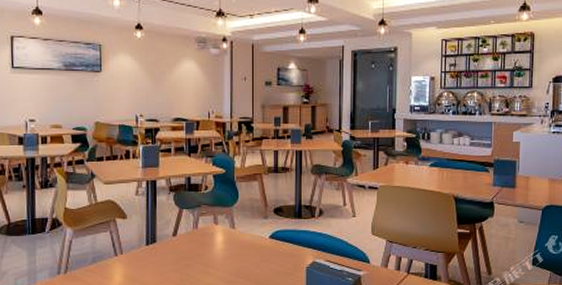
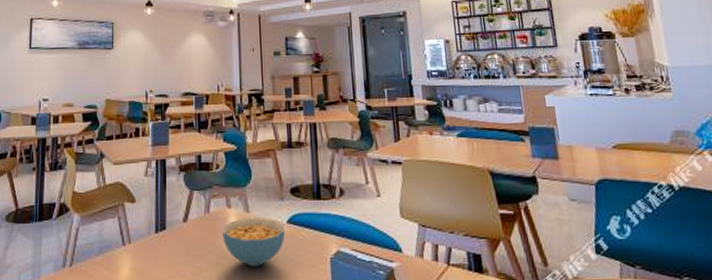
cereal bowl: none [209,233,268,274] -> present [222,218,286,267]

